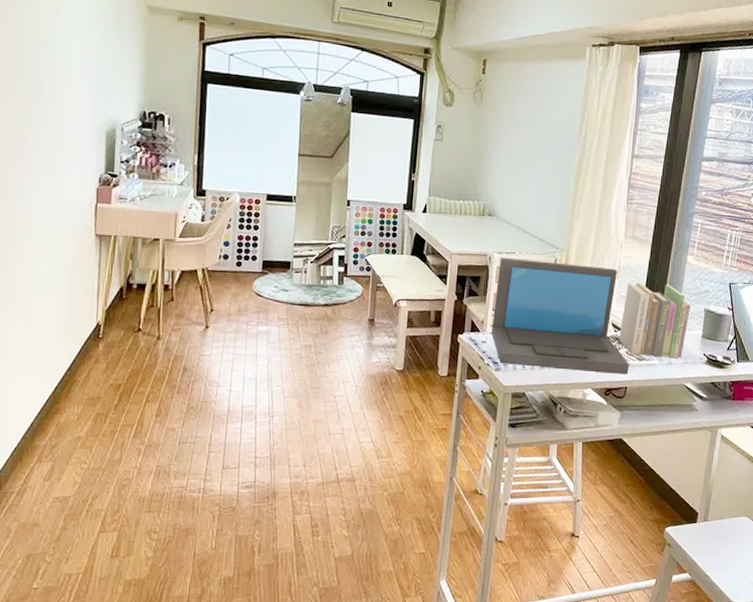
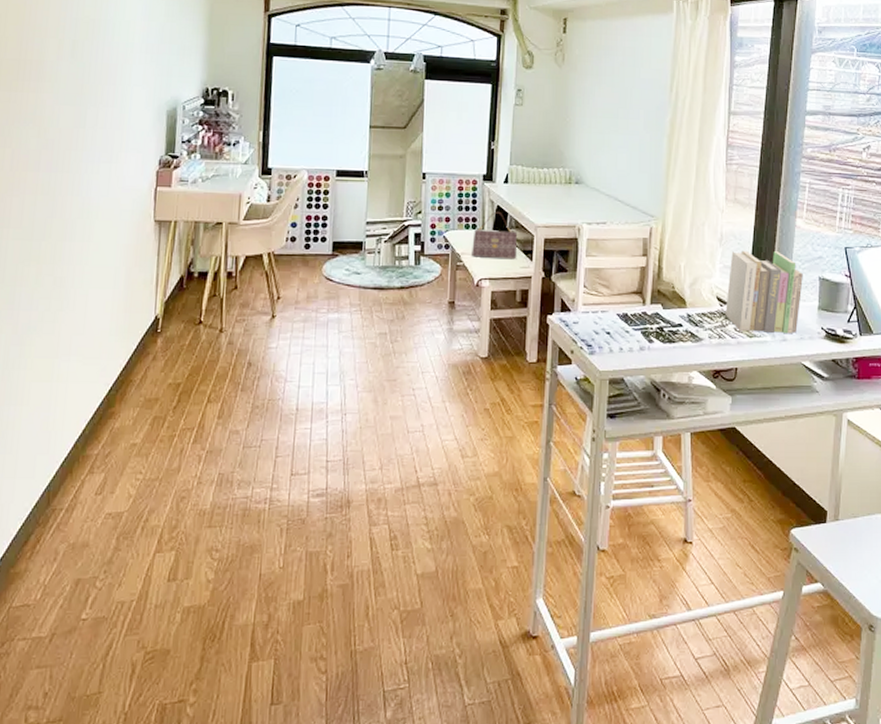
handbag: none [391,238,433,283] -> present [472,211,518,260]
laptop: present [491,257,629,375] -> none [583,228,739,354]

